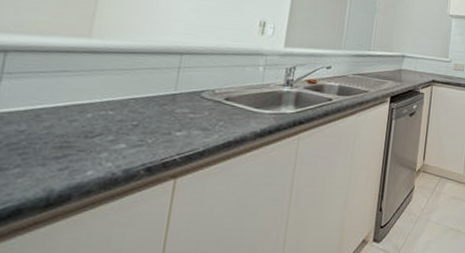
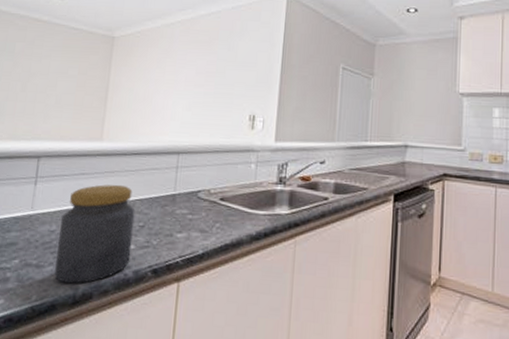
jar: none [22,83,129,186] -> present [54,184,136,284]

